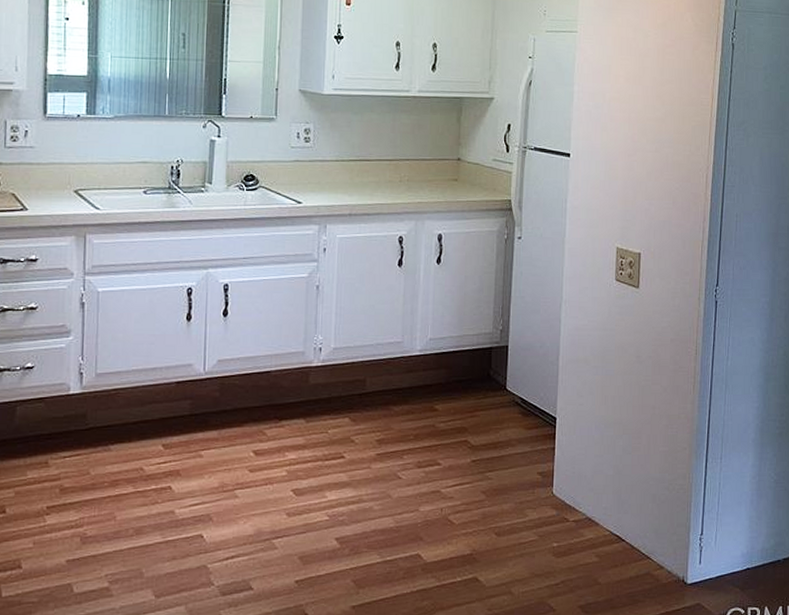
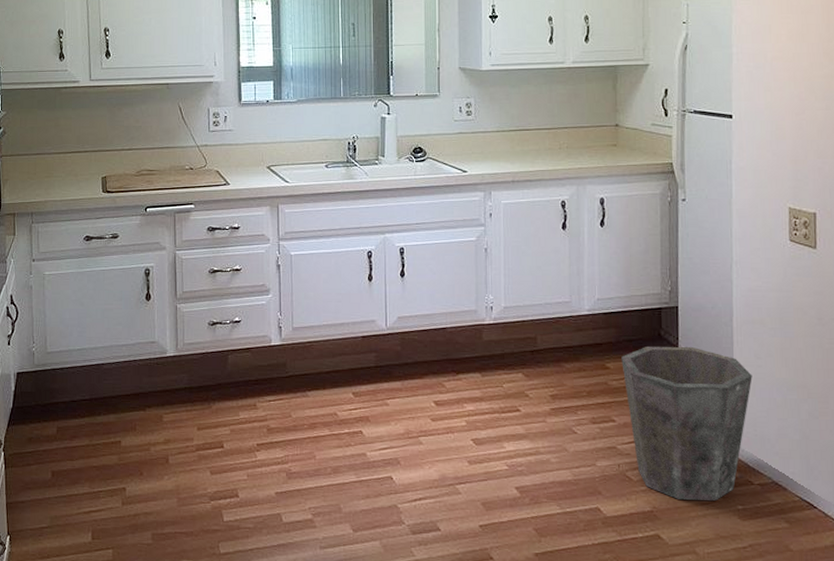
waste bin: none [450,387,574,541] -> present [621,347,753,501]

